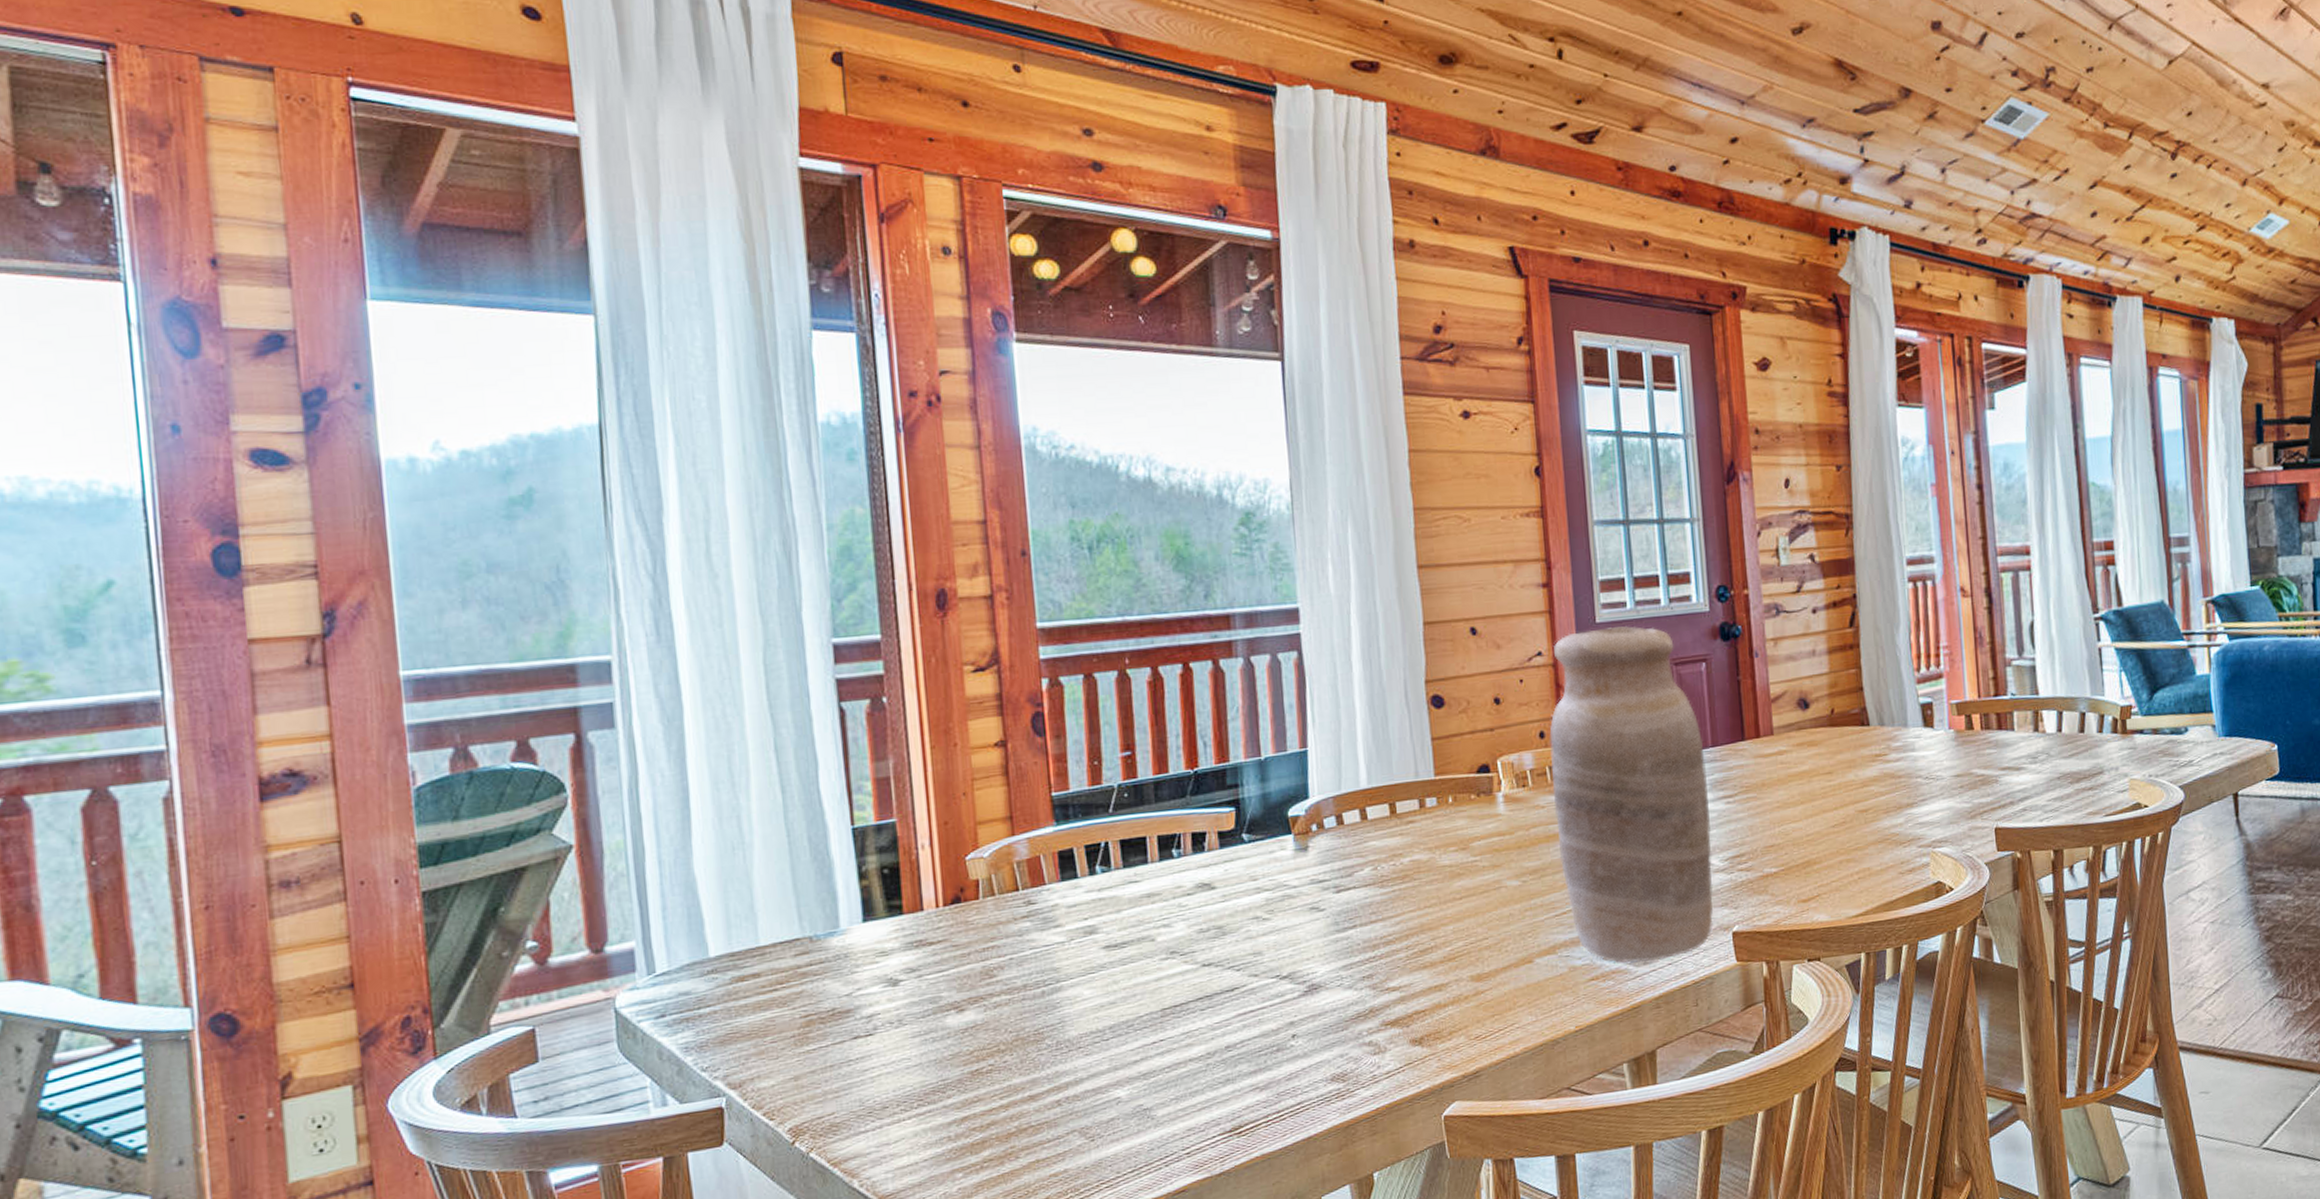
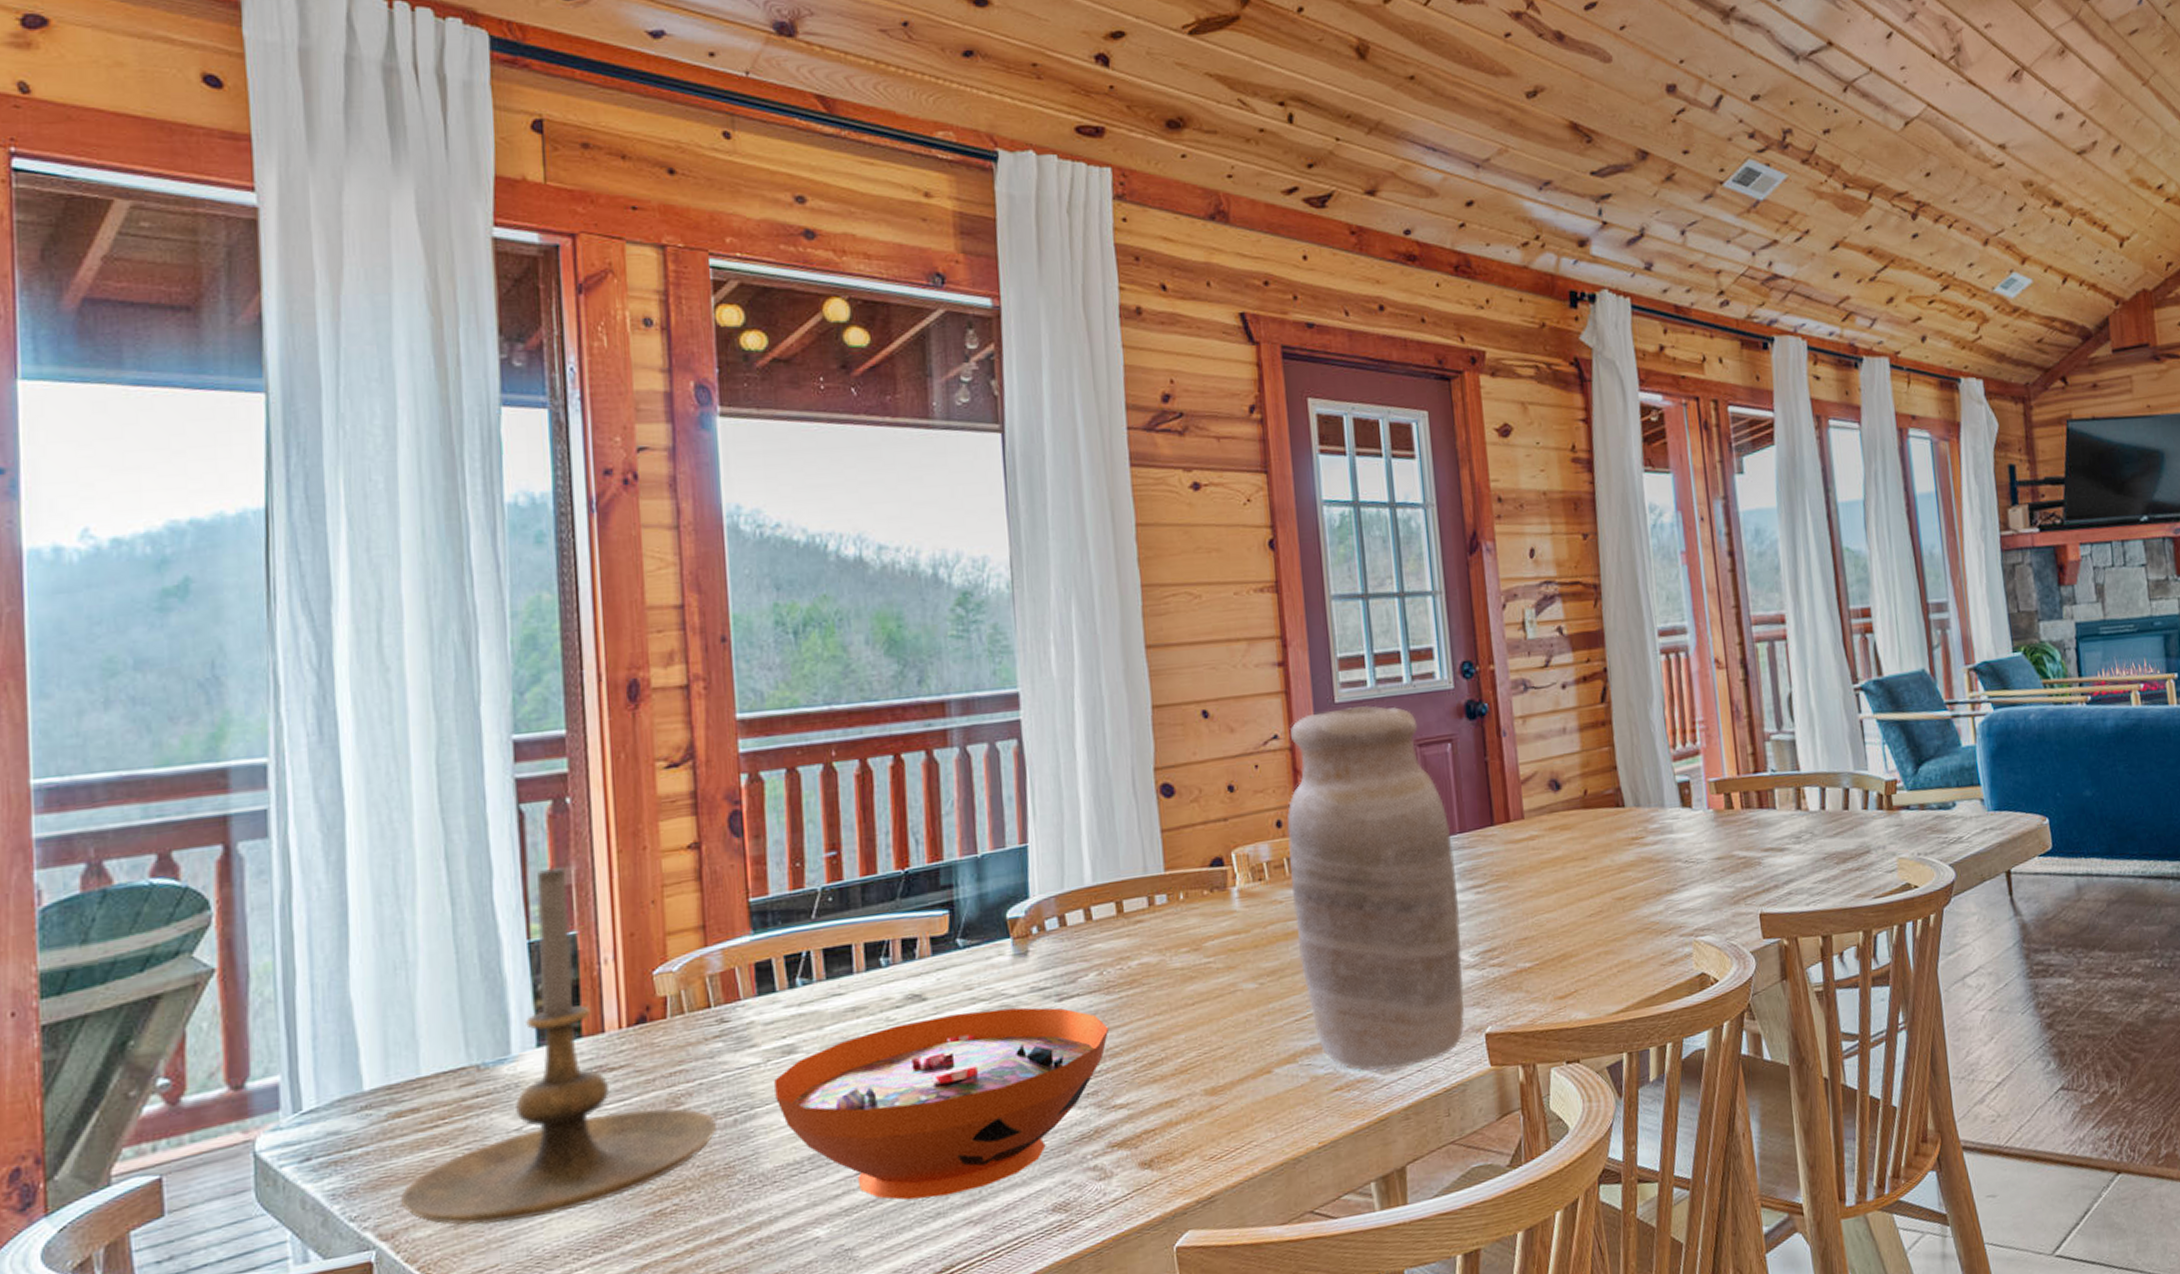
candle holder: none [746,759,1026,1078] -> present [401,866,716,1225]
decorative bowl: none [1078,897,1383,1067] -> present [774,1007,1110,1201]

